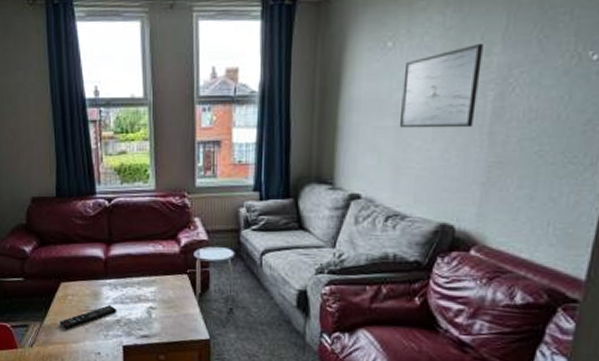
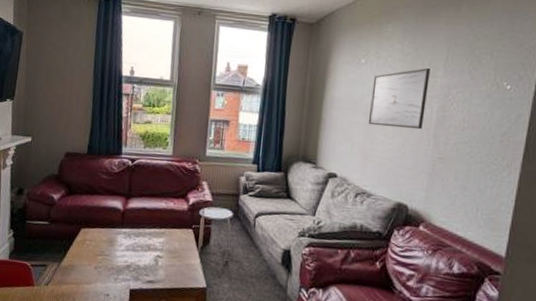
remote control: present [60,305,117,329] -> none [76,251,129,271]

